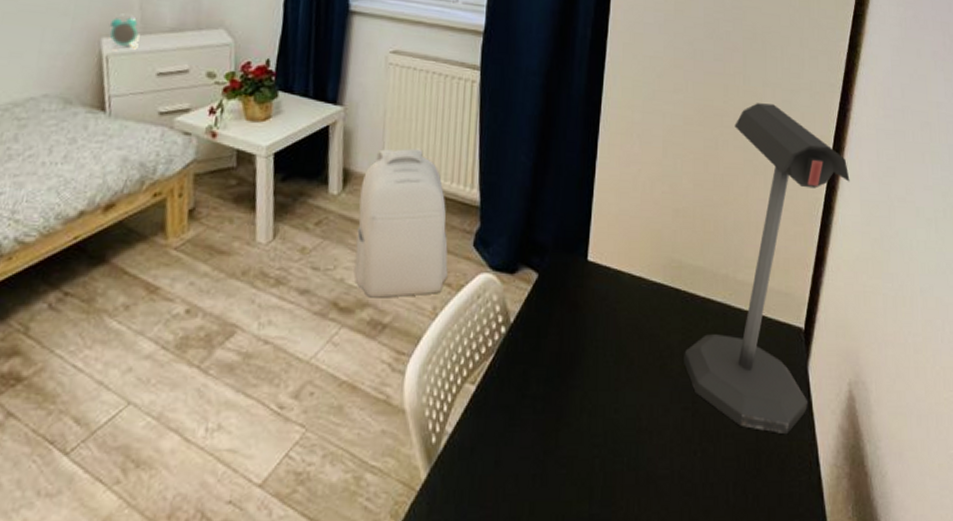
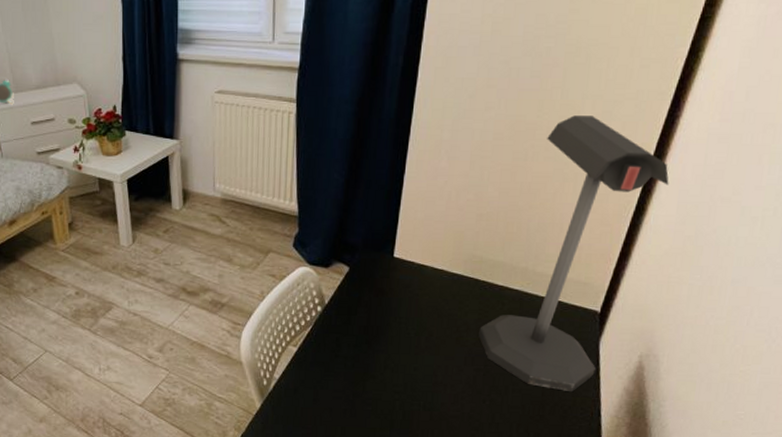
backpack: present [354,148,448,298] -> none [196,171,272,285]

